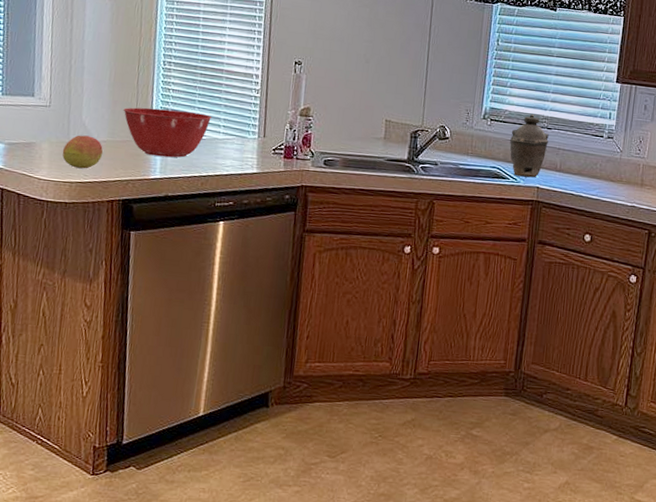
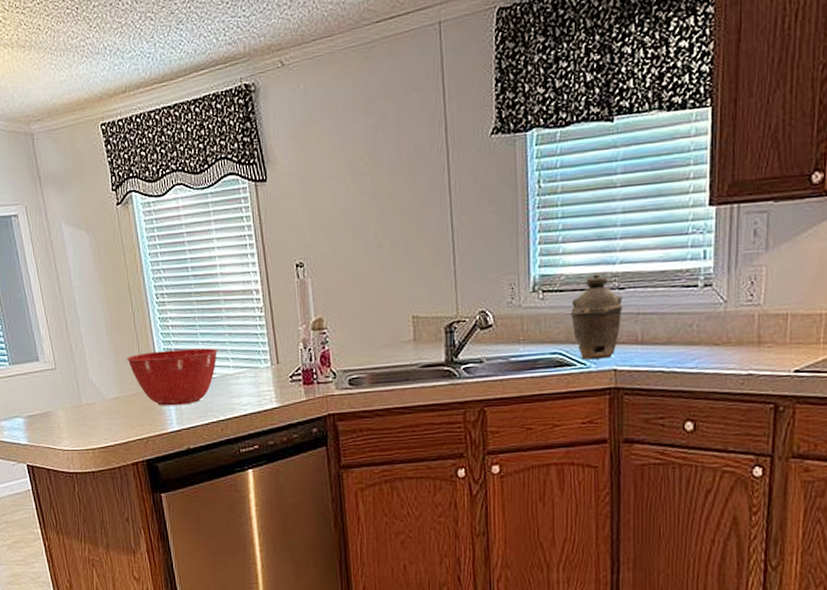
fruit: present [62,135,104,169] -> none [78,395,117,433]

